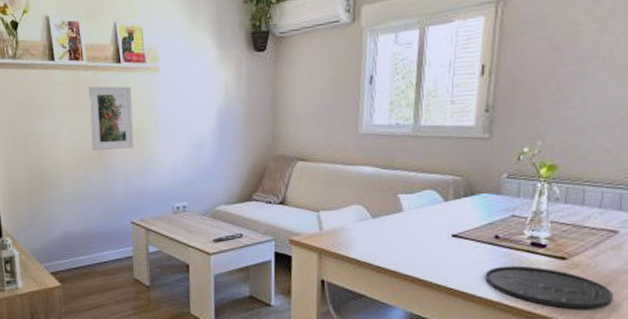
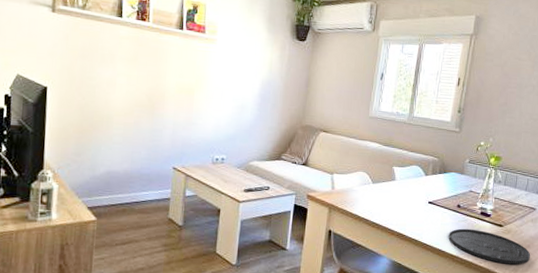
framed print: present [88,86,134,151] -> none [146,45,190,103]

